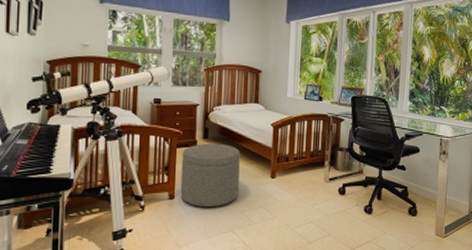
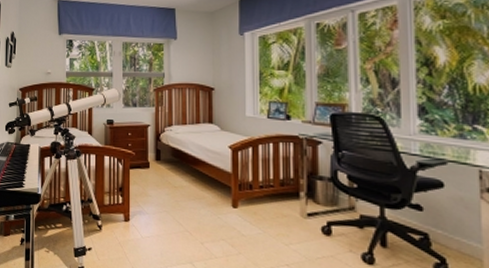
ottoman: present [180,143,240,208] -> none [135,165,196,234]

